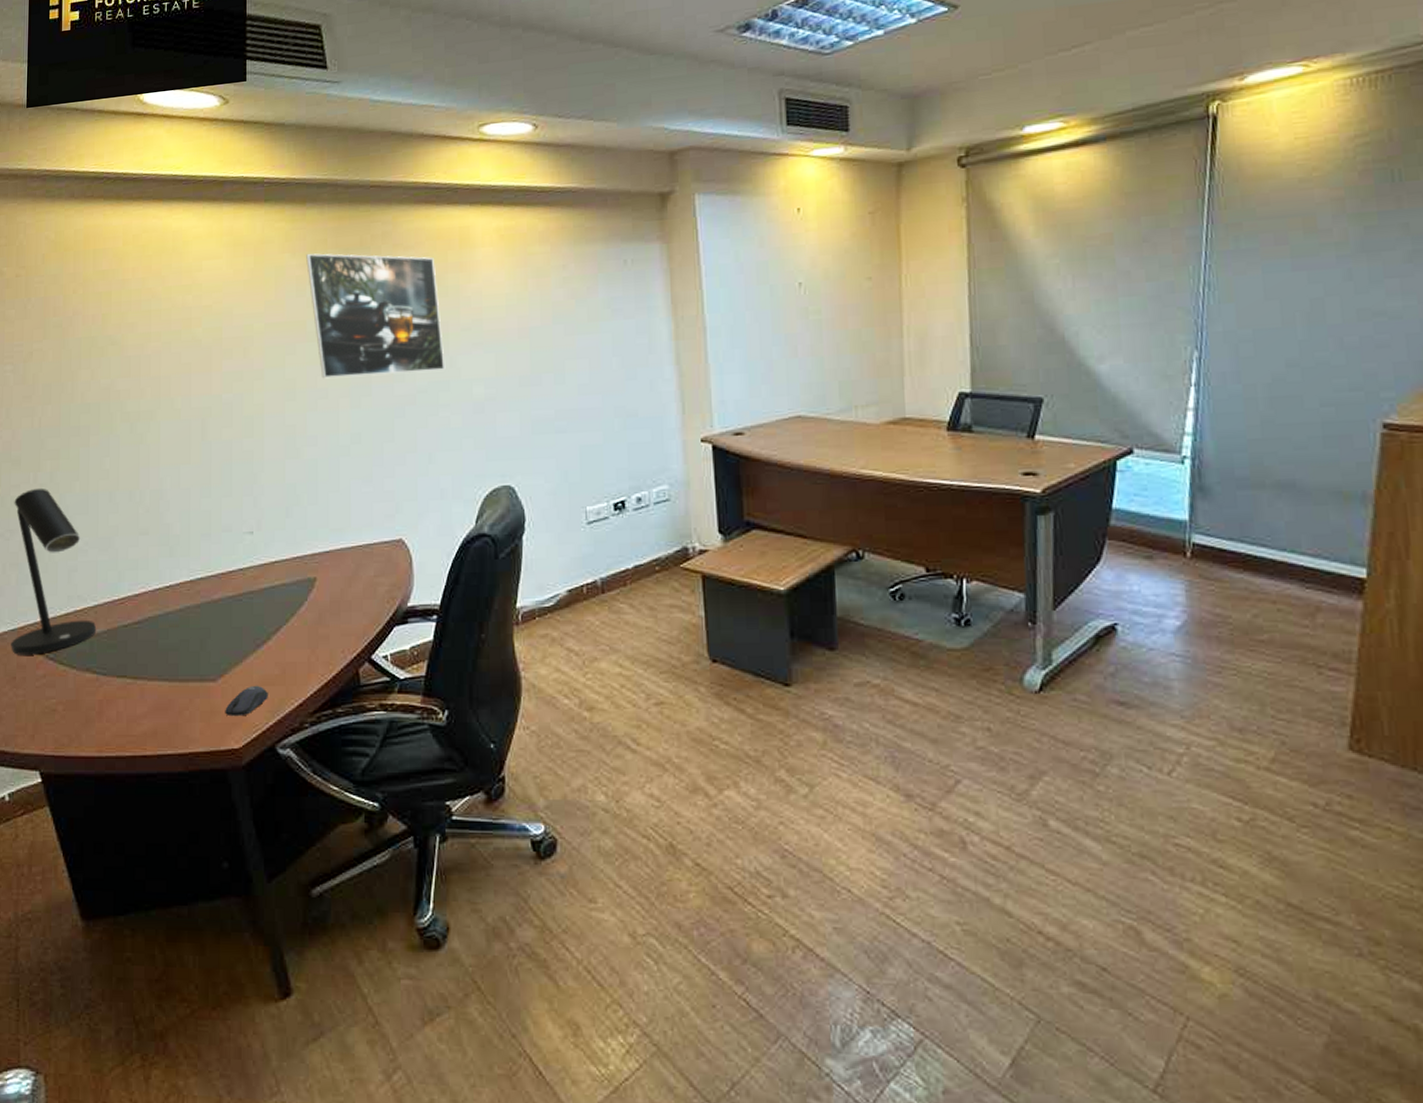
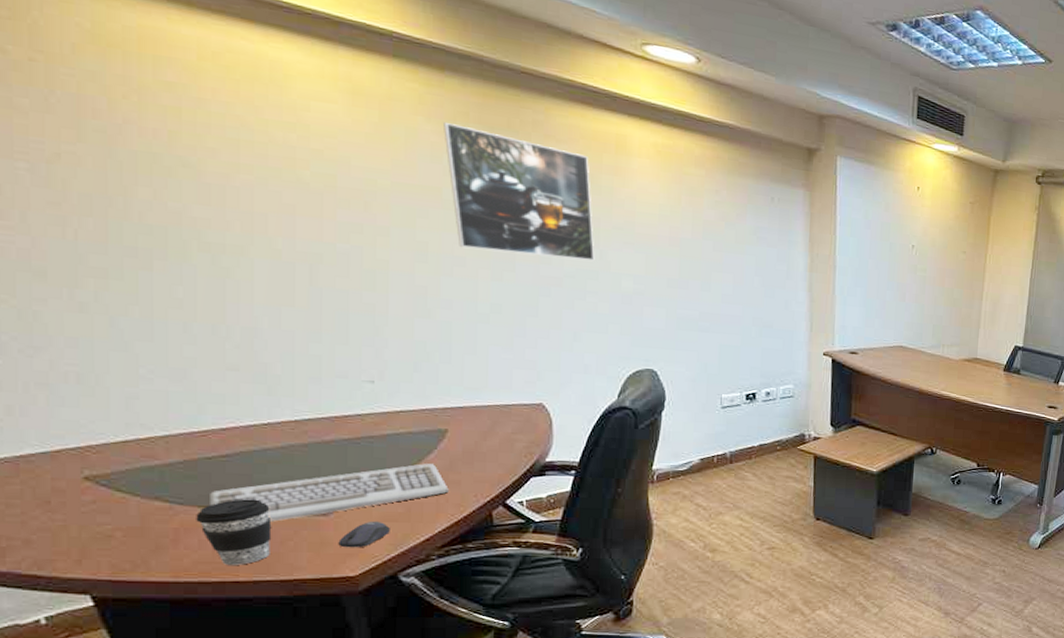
desk lamp: present [11,487,97,655] -> none [38,305,169,480]
coffee cup: none [115,666,172,738] -> present [196,499,272,565]
keyboard: none [126,616,319,690] -> present [210,462,449,522]

